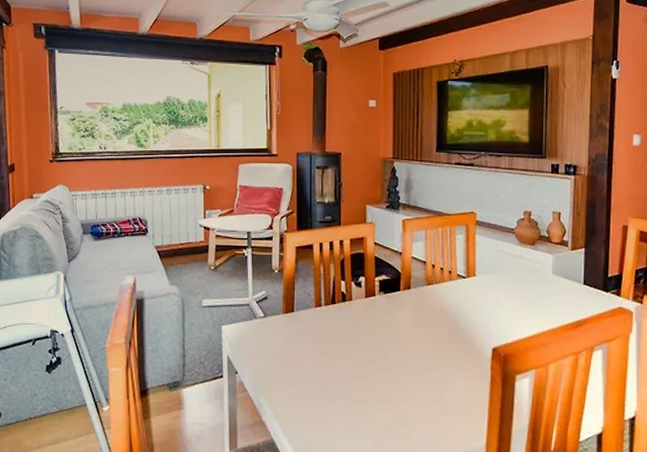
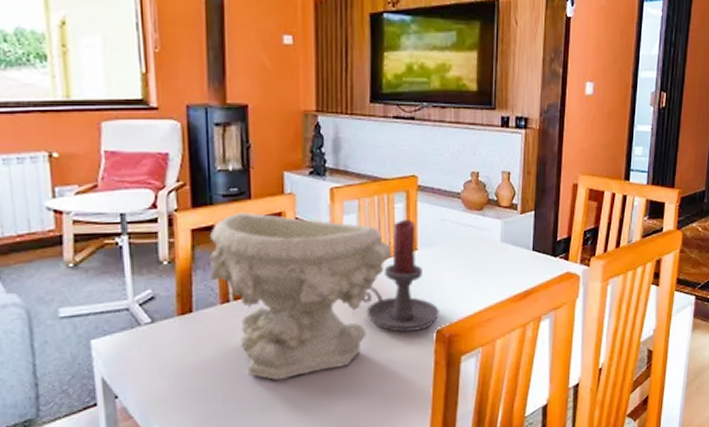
decorative bowl: none [307,235,453,376] -> present [208,212,392,381]
candle holder: none [427,249,495,347] -> present [362,220,439,332]

